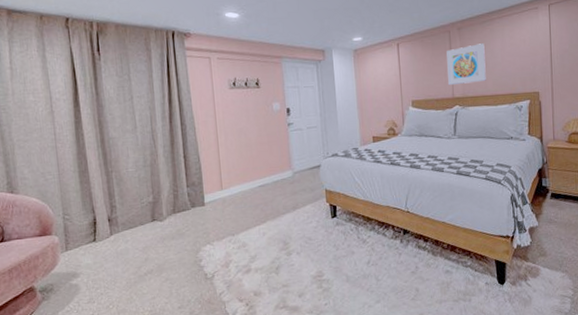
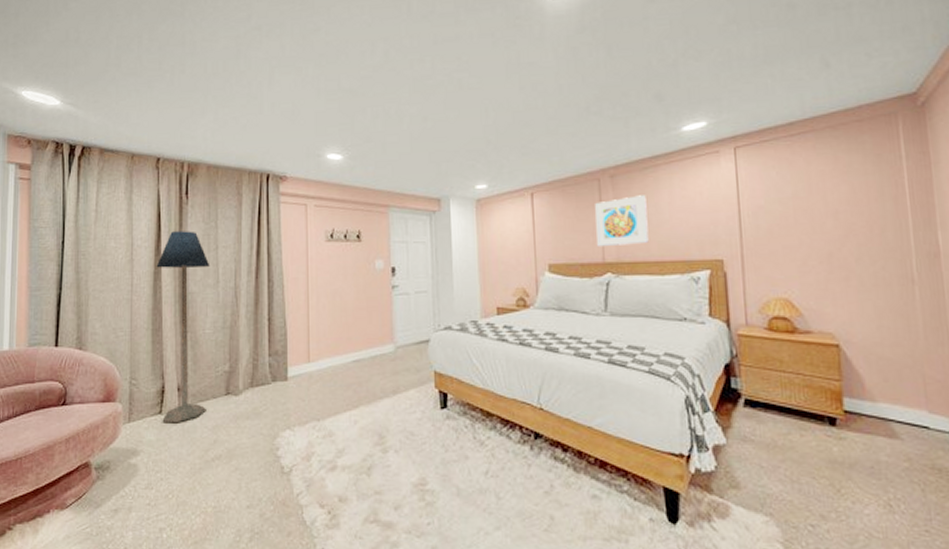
floor lamp: none [76,84,136,248] -> present [156,231,210,423]

